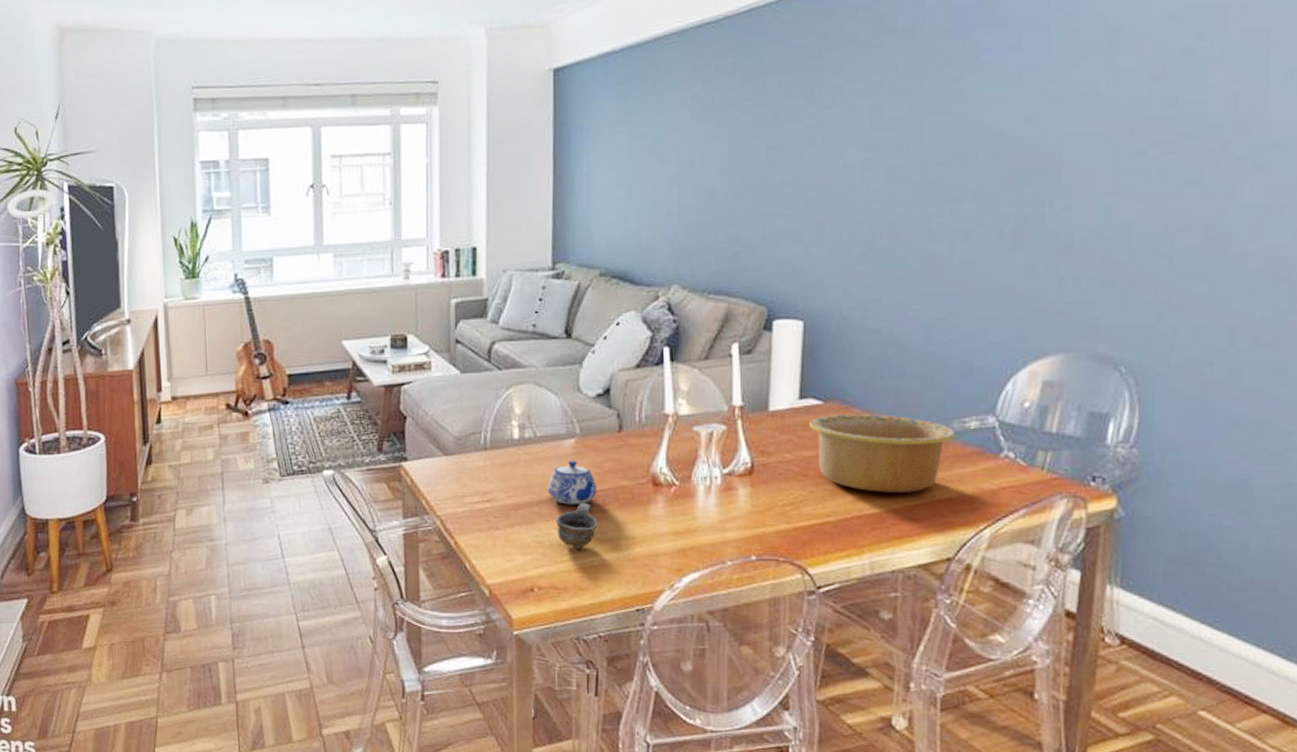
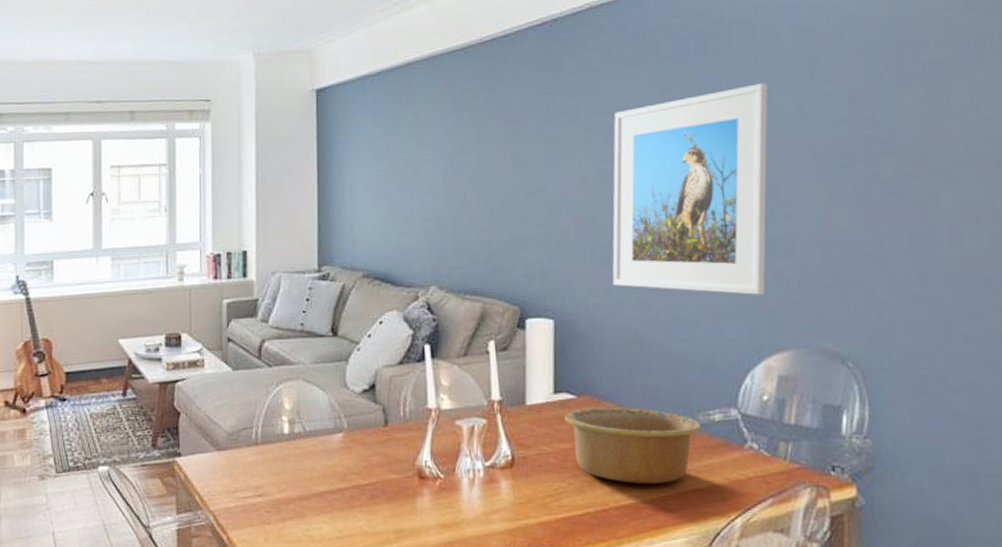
teapot: present [547,461,598,505] -> none [317,455,366,499]
cup: present [556,504,598,549] -> none [326,497,367,543]
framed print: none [870,57,1060,295] -> present [612,83,768,295]

